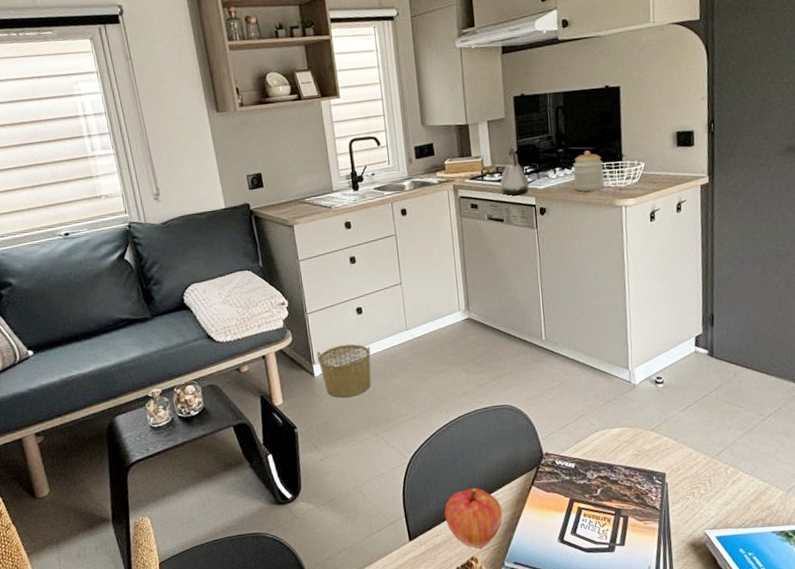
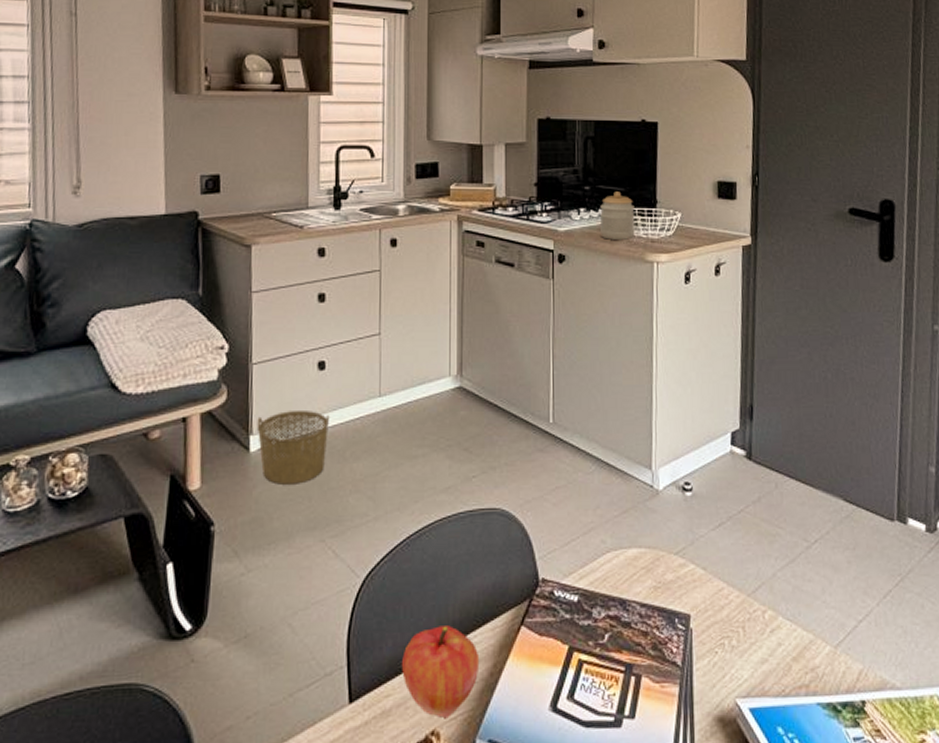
kettle: present [499,148,530,196] -> none [512,178,549,237]

